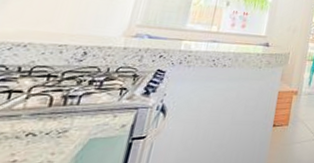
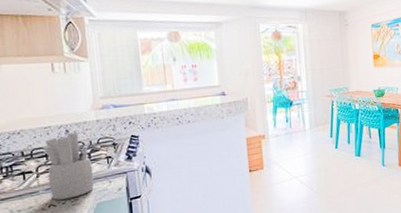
utensil holder: none [35,56,104,129] -> present [43,133,94,200]

